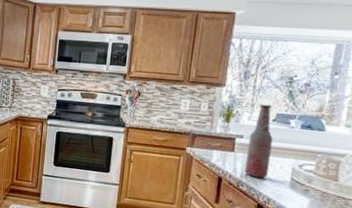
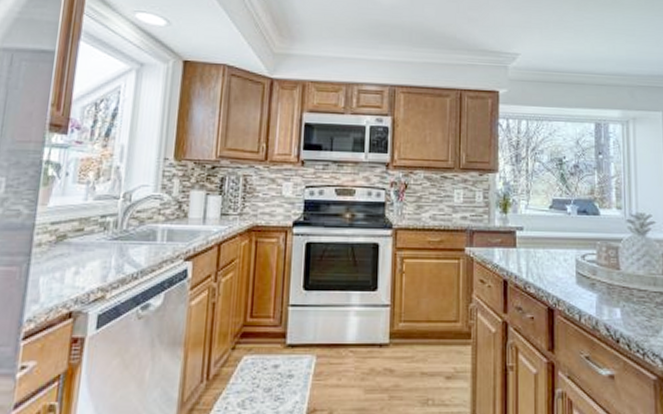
bottle: present [244,104,273,179] -> none [529,189,553,276]

